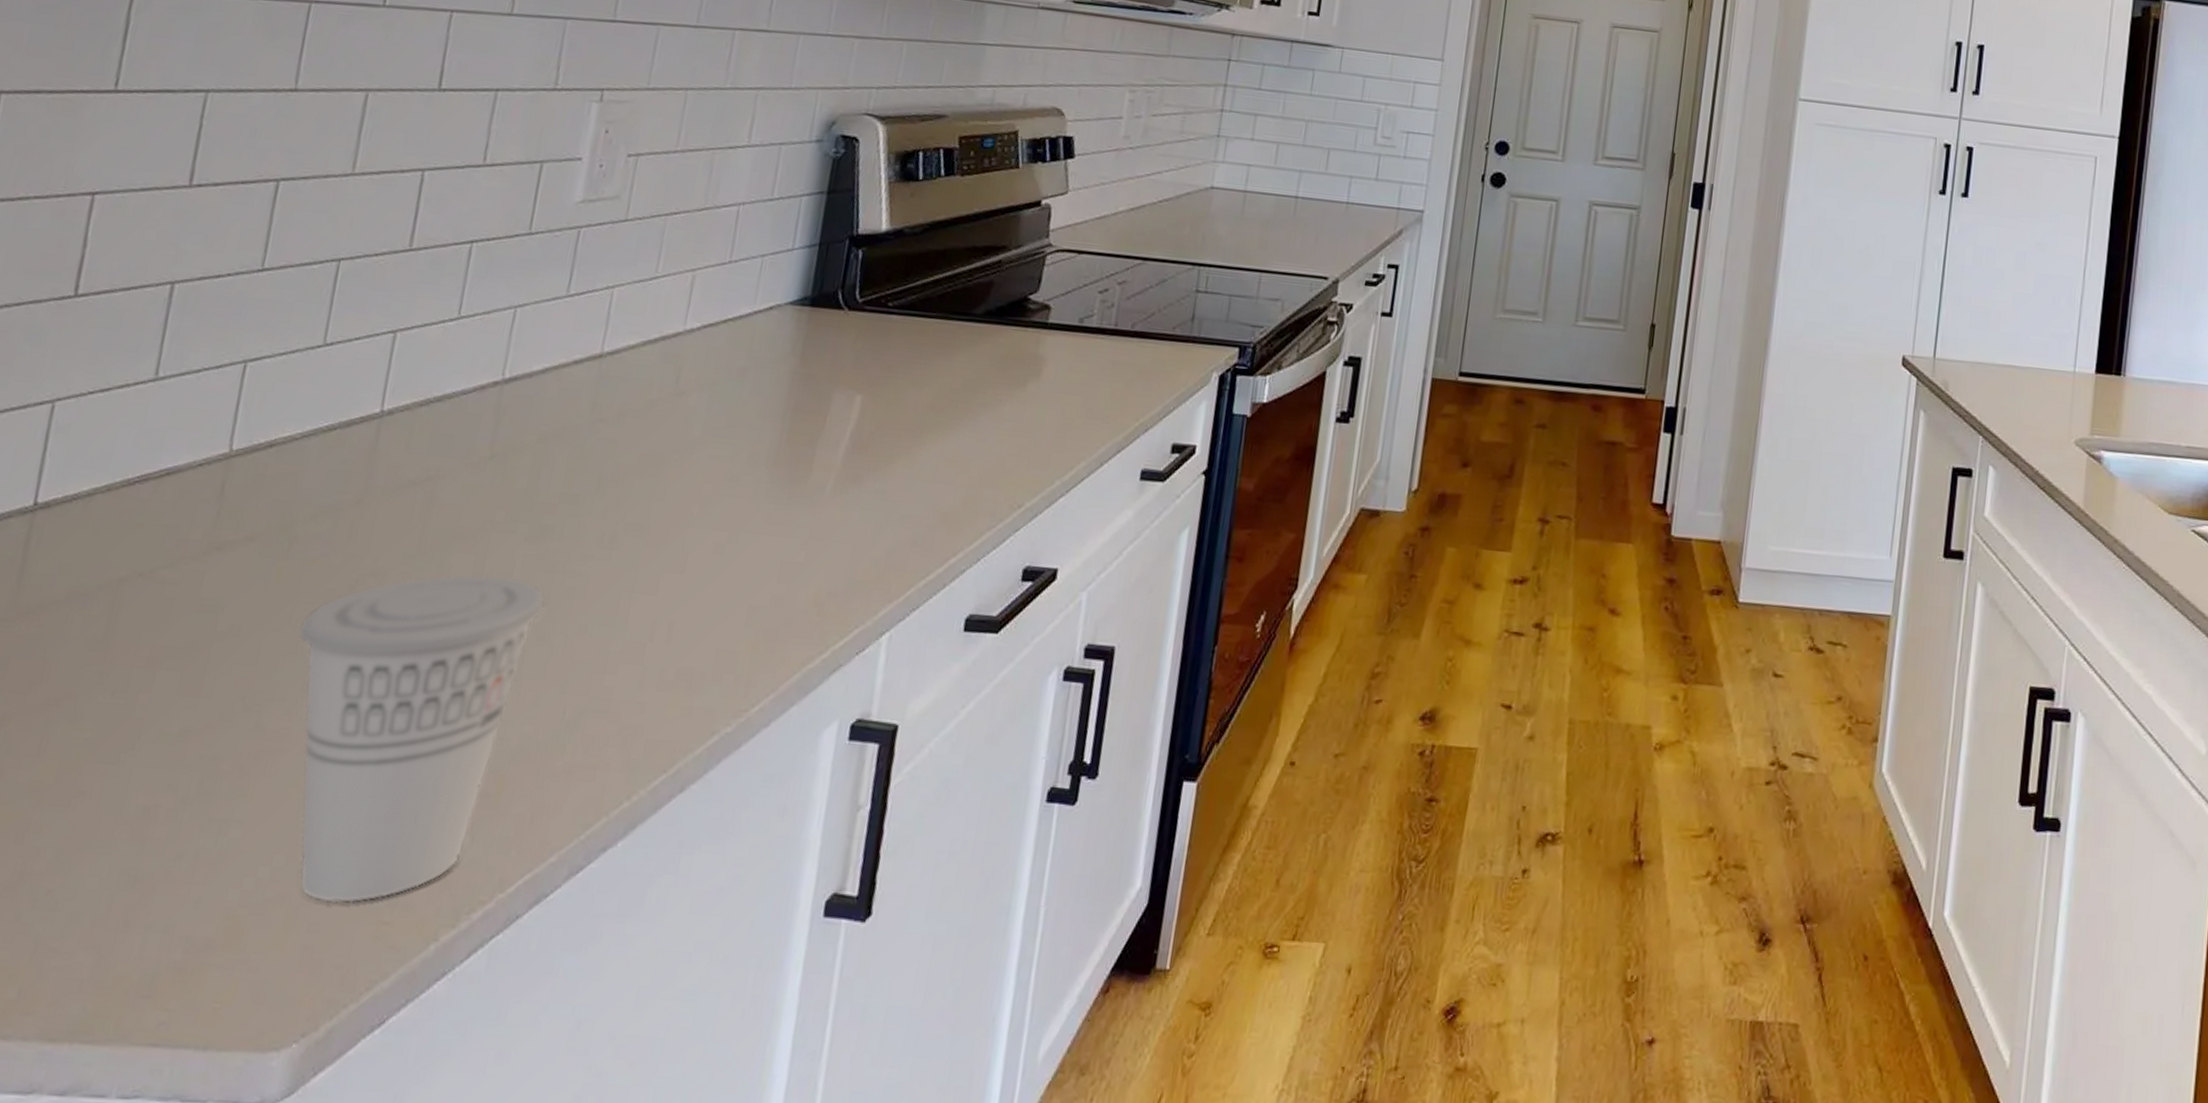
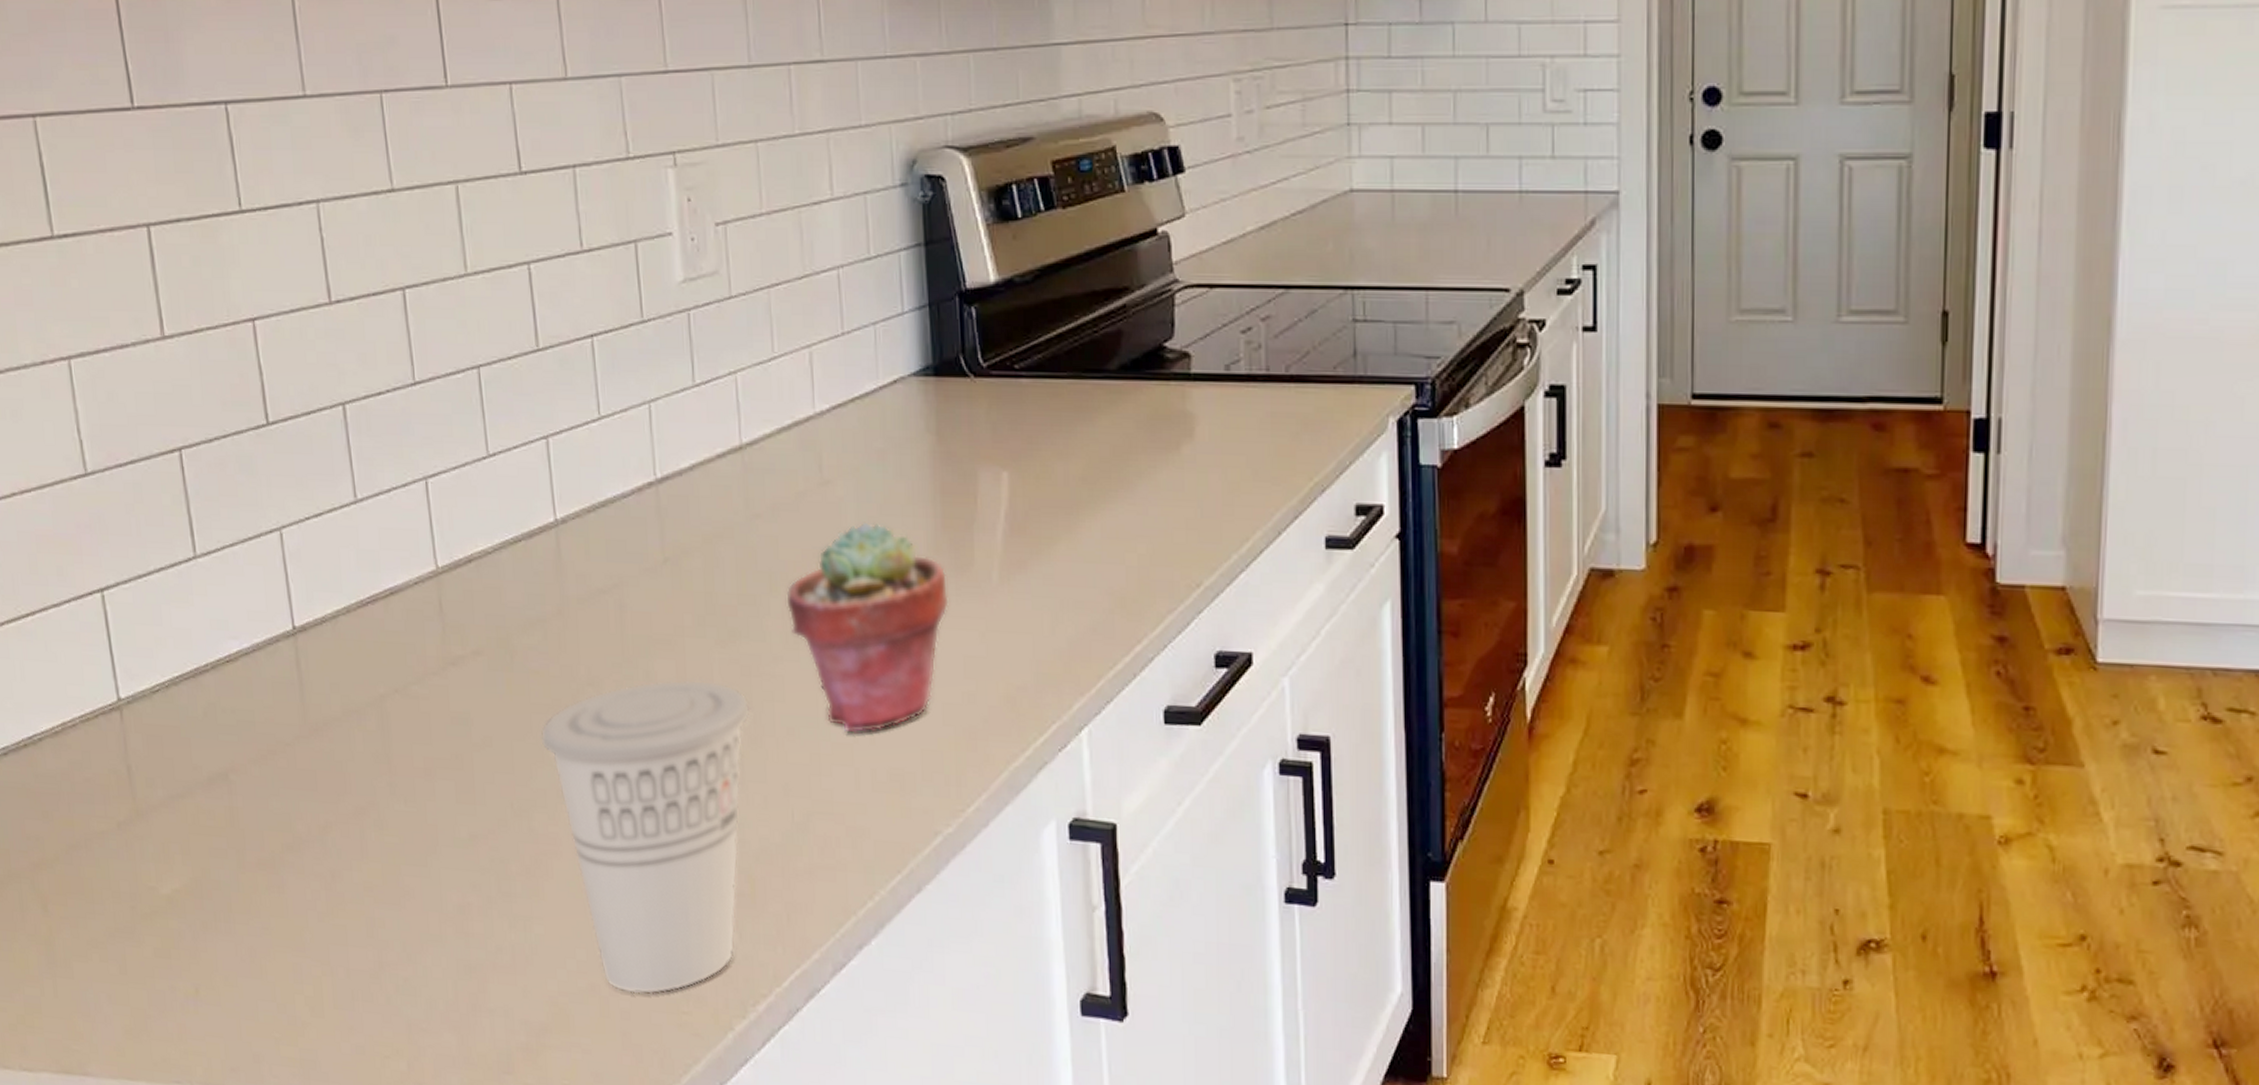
potted succulent: none [609,431,782,633] -> present [785,521,949,734]

